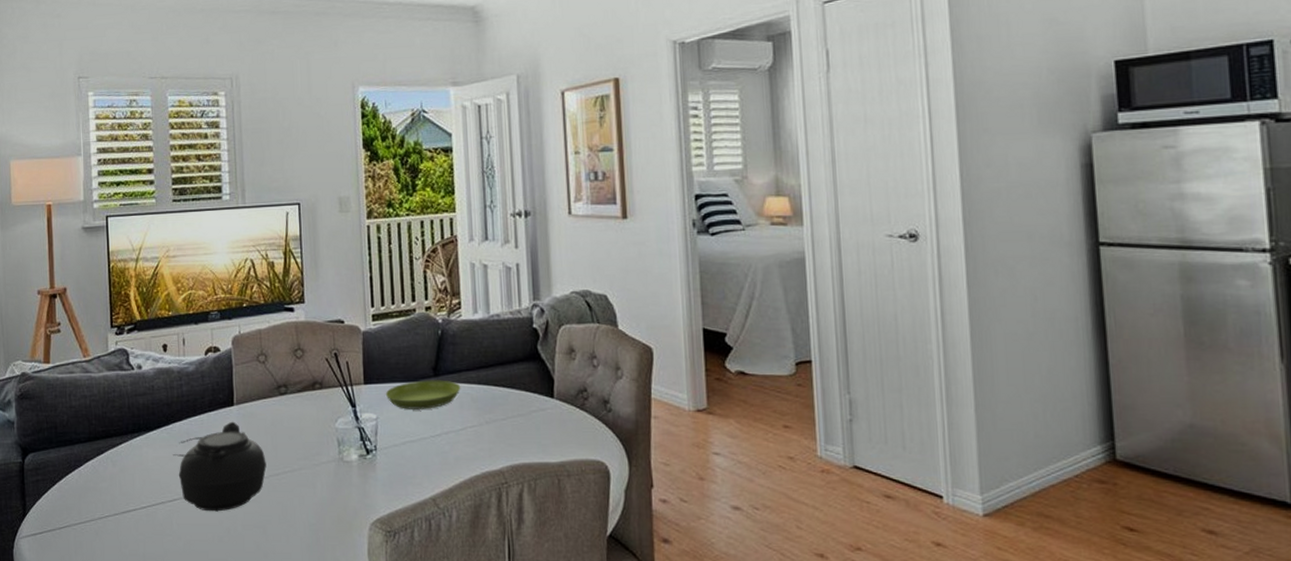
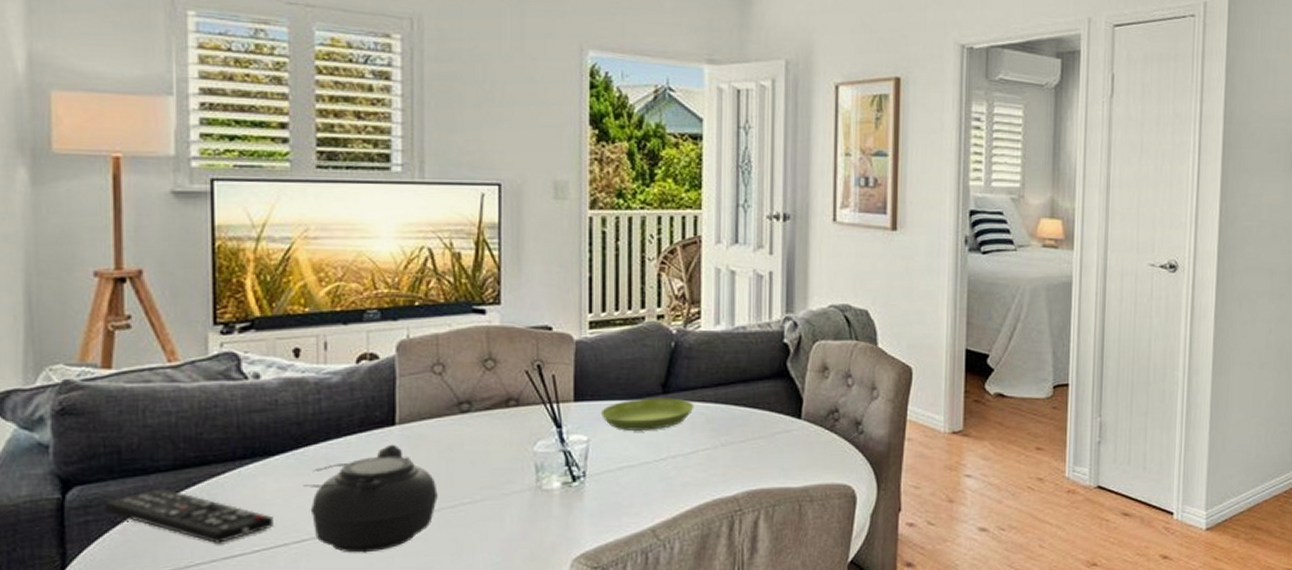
remote control: none [48,456,154,501] -> present [105,488,273,545]

